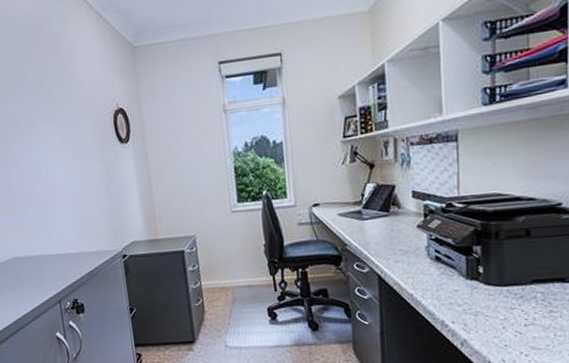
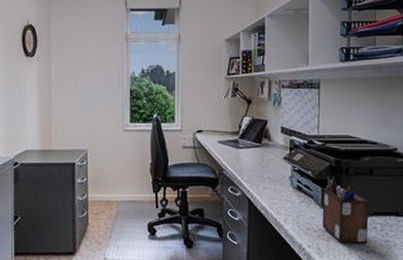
desk organizer: none [467,241,526,317] -> present [322,175,369,244]

